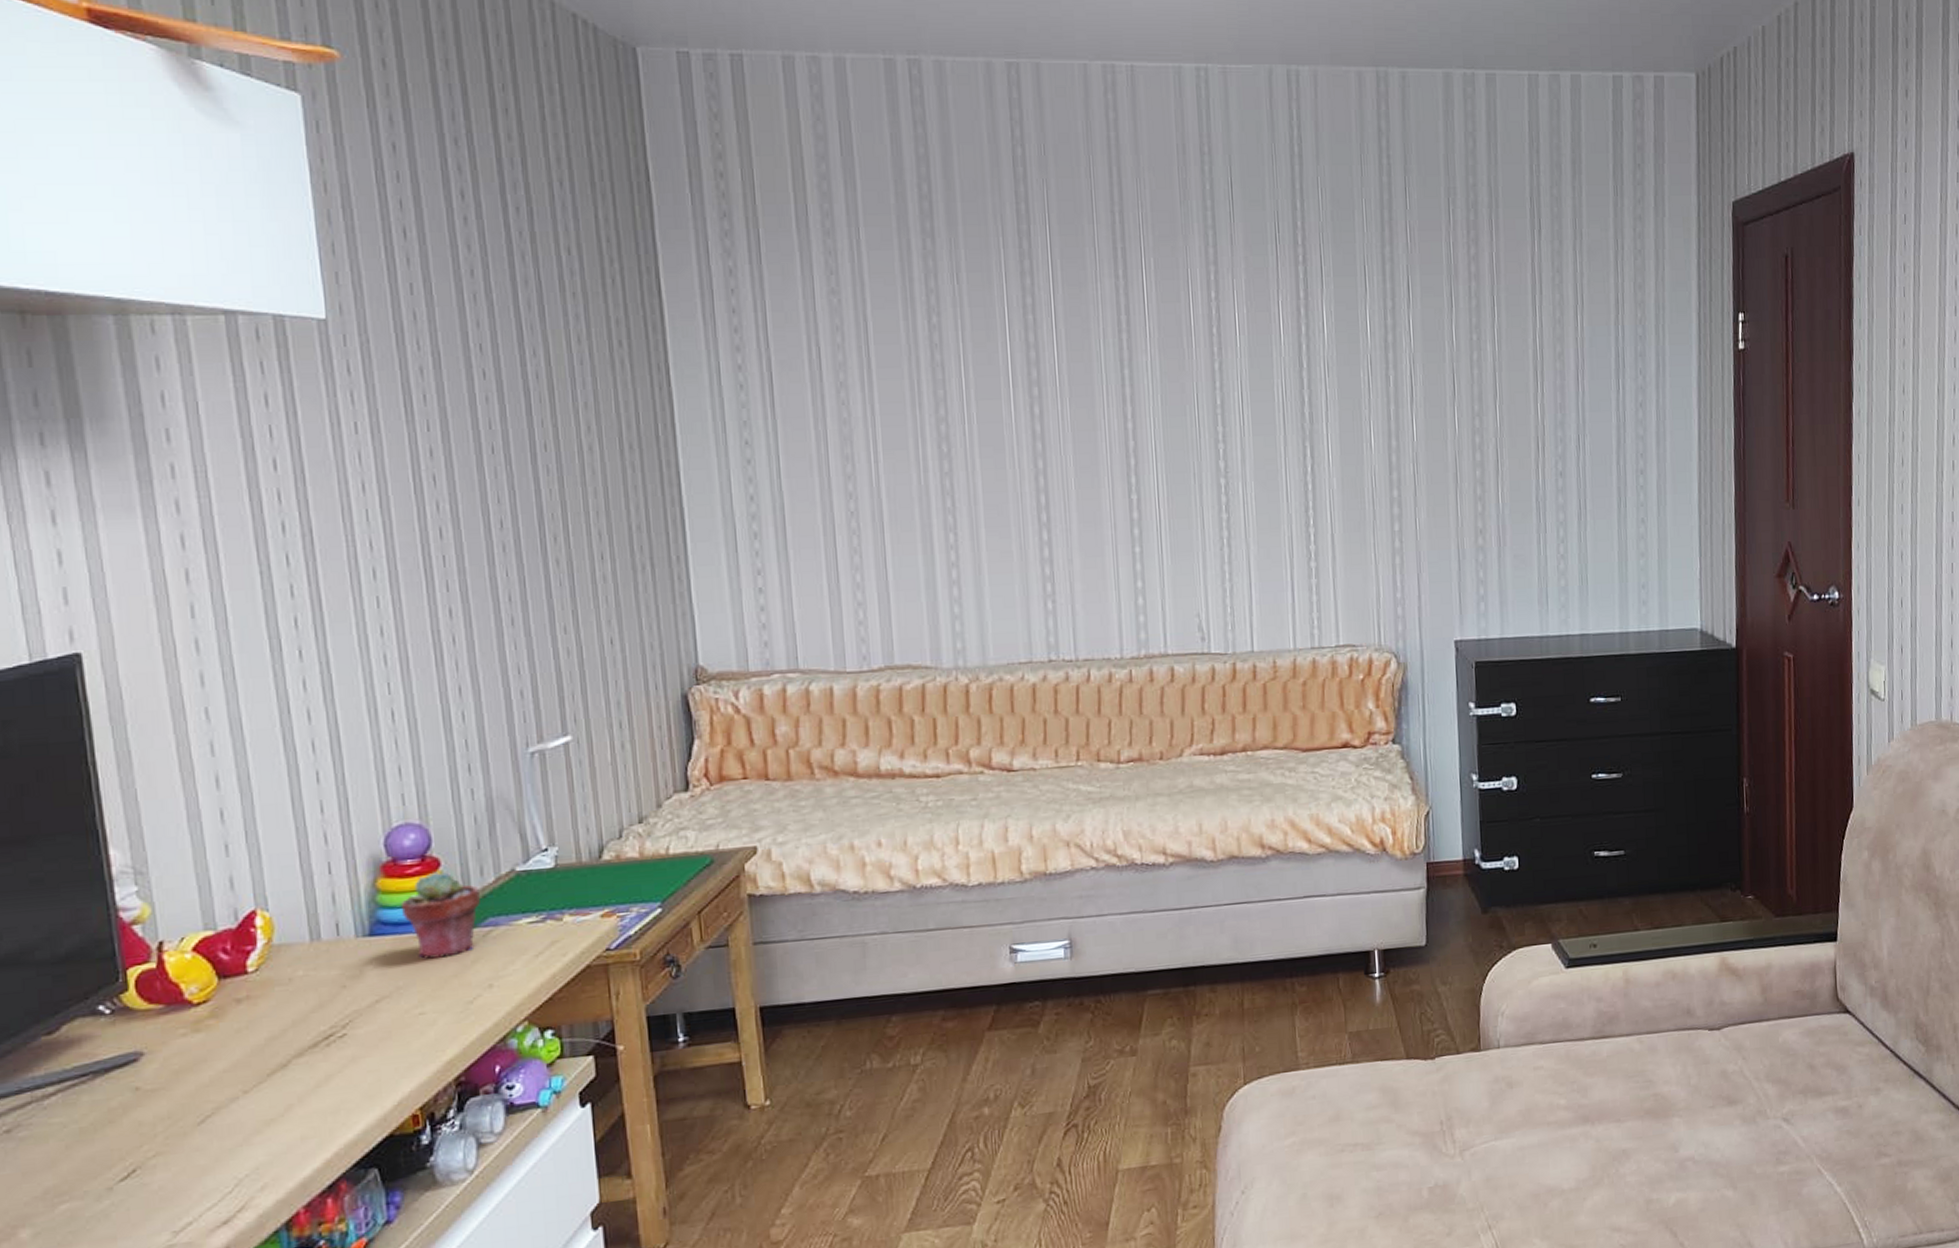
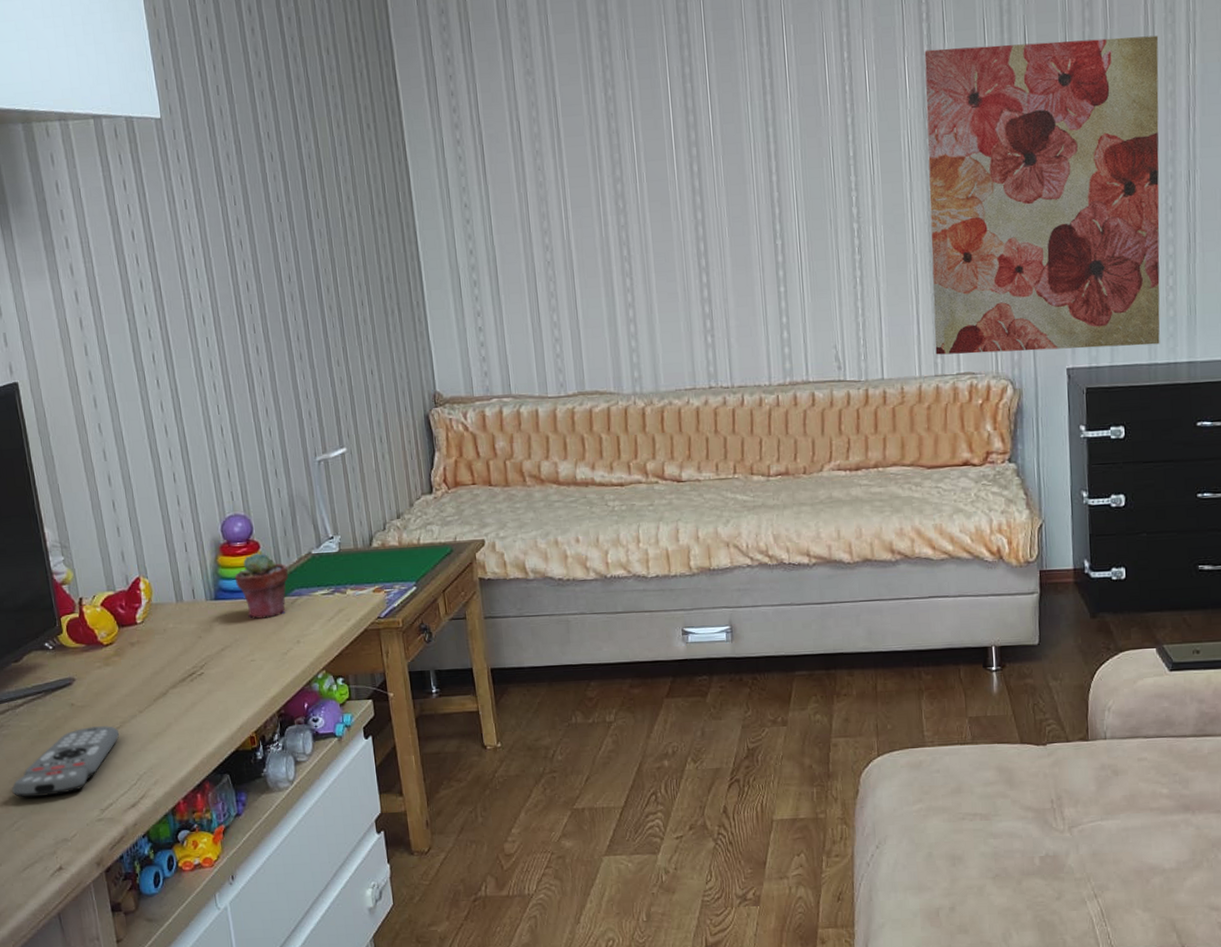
remote control: none [26,1114,210,1225] -> present [11,726,120,798]
wall art: none [1300,294,1552,625] -> present [924,35,1160,355]

